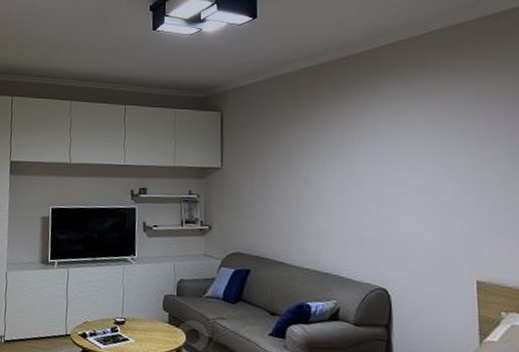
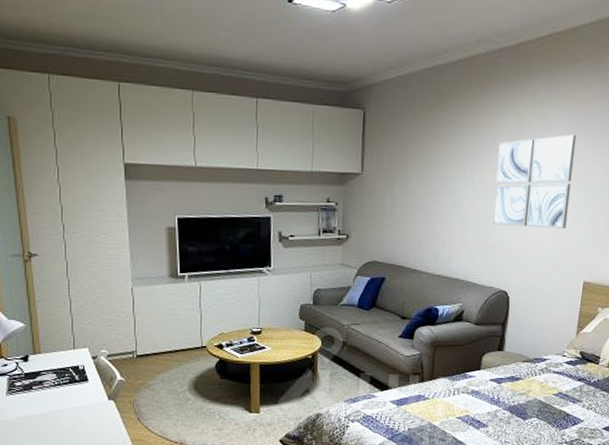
wall art: none [358,128,445,223] -> present [492,134,576,230]

